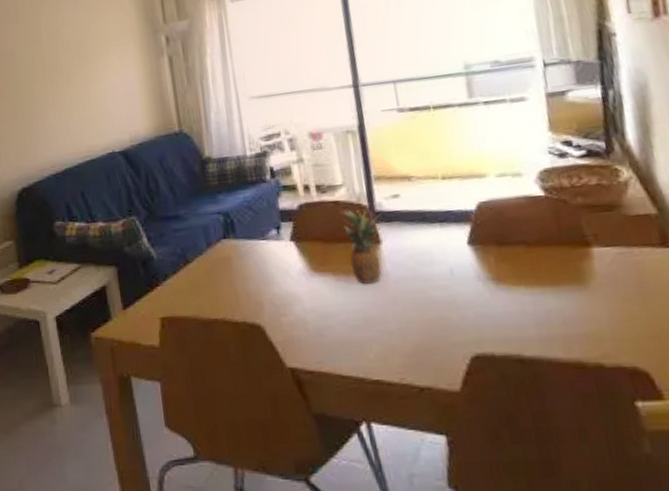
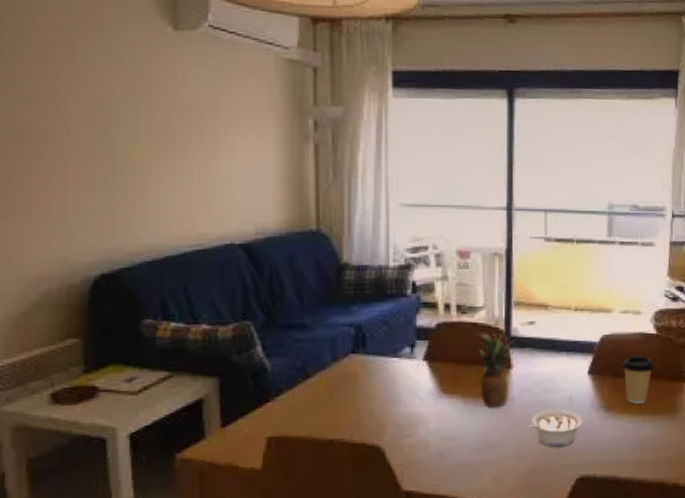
legume: none [408,284,470,324] -> present [529,410,583,448]
coffee cup: none [506,221,549,275] -> present [621,356,655,404]

